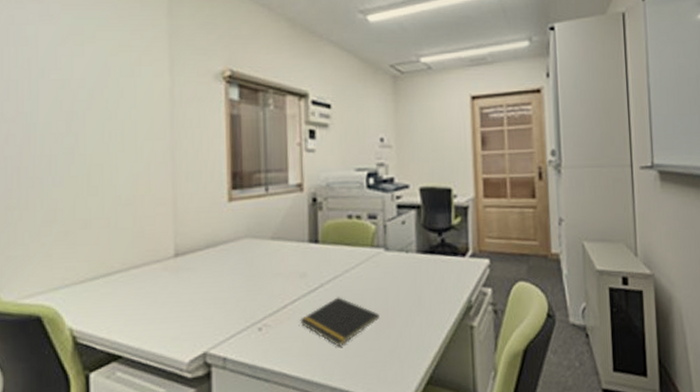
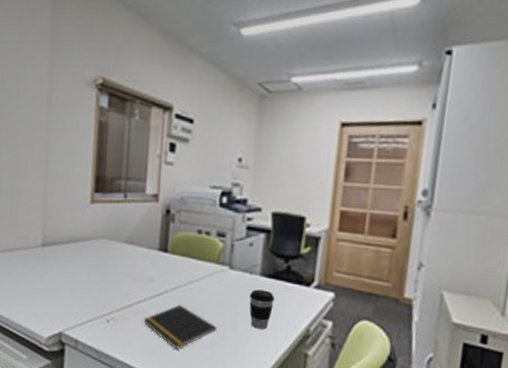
coffee cup: none [409,267,434,309] -> present [249,289,275,329]

